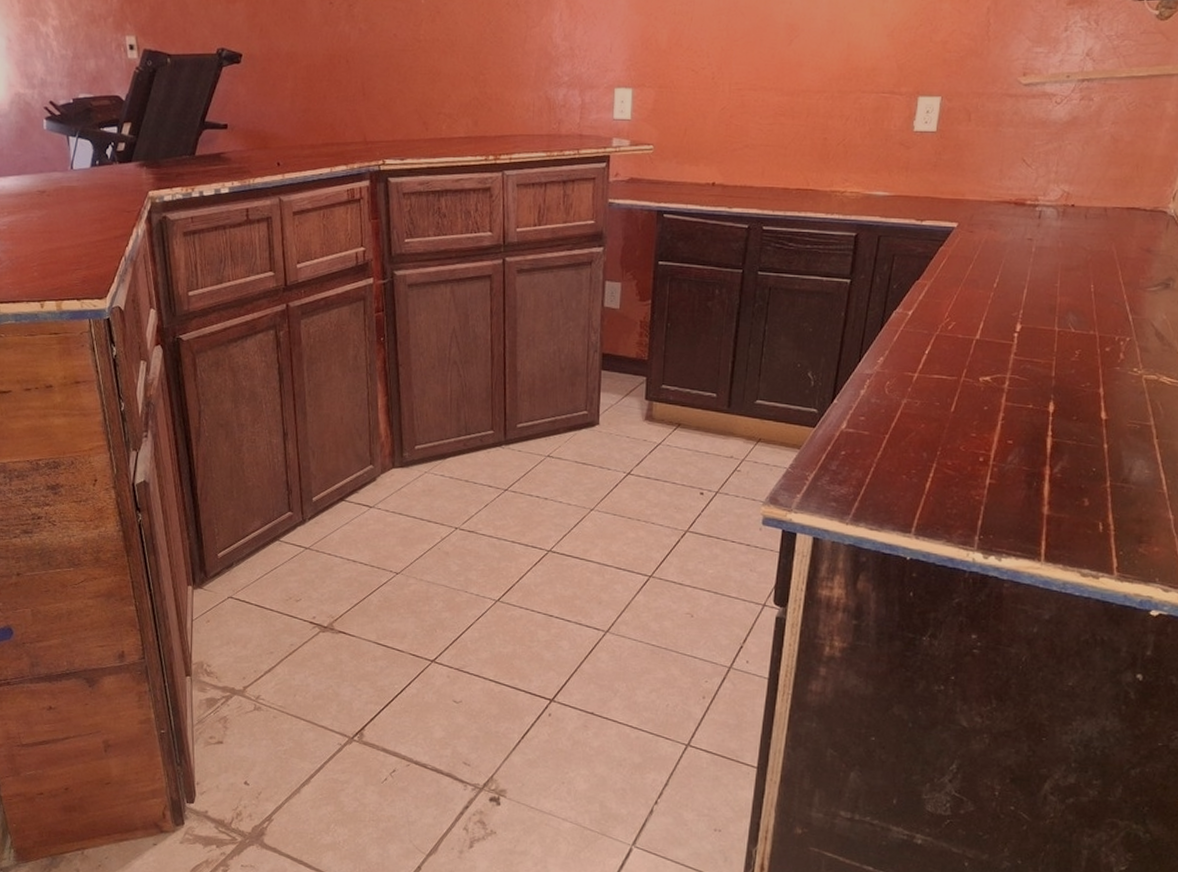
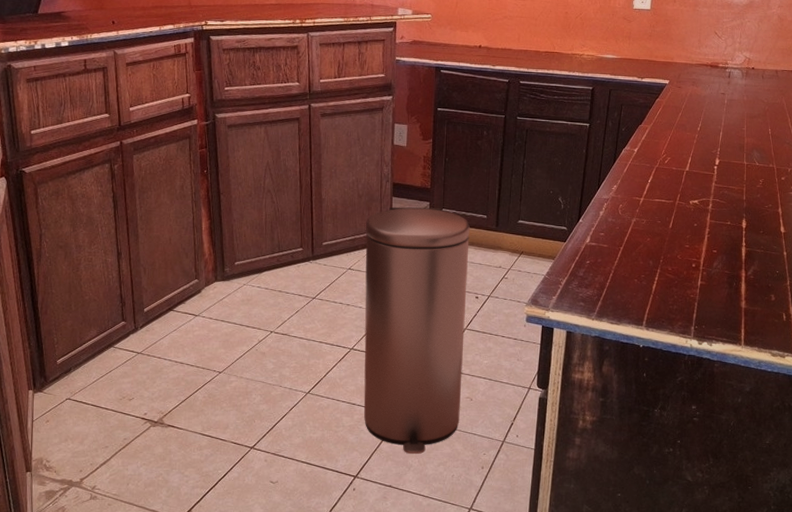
pedal bin: none [562,382,695,677] -> present [364,207,470,454]

